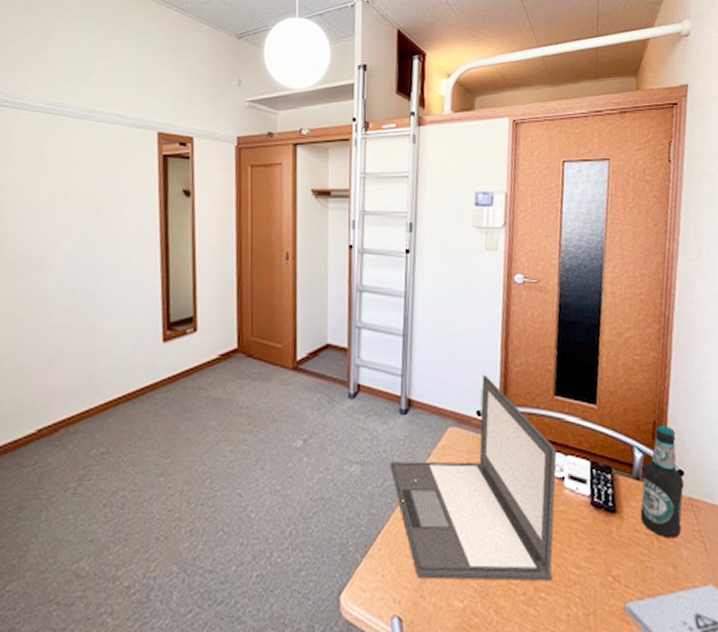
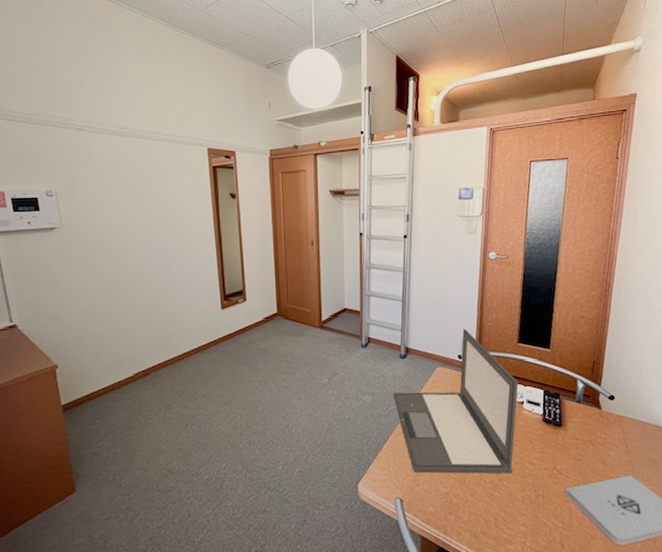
bottle: present [640,426,684,539] -> none [580,364,614,444]

